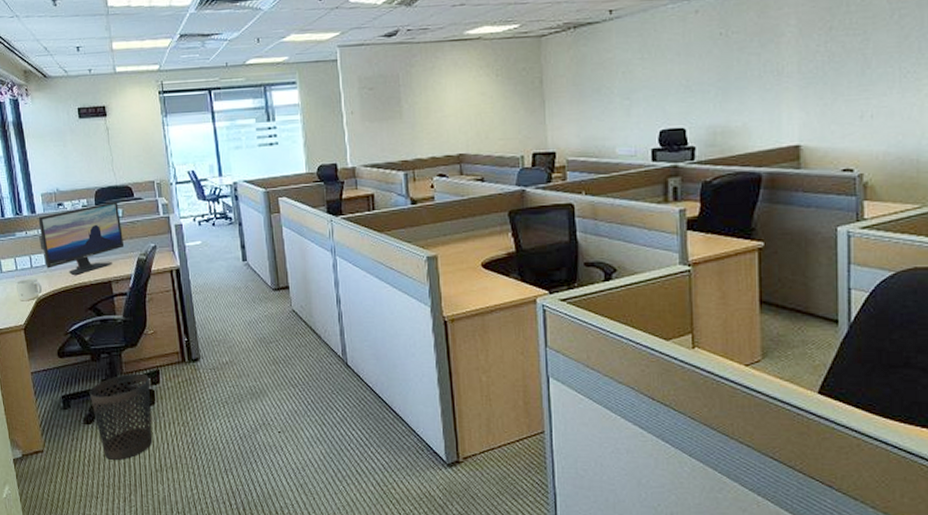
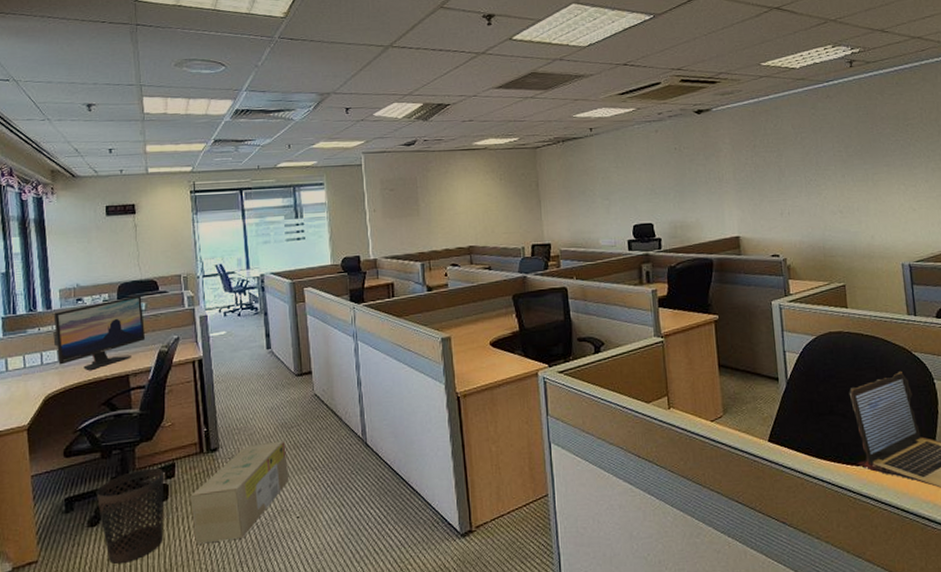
mug: present [15,278,42,301] -> none [22,375,51,400]
cardboard box: none [175,355,270,449] -> present [190,441,289,544]

